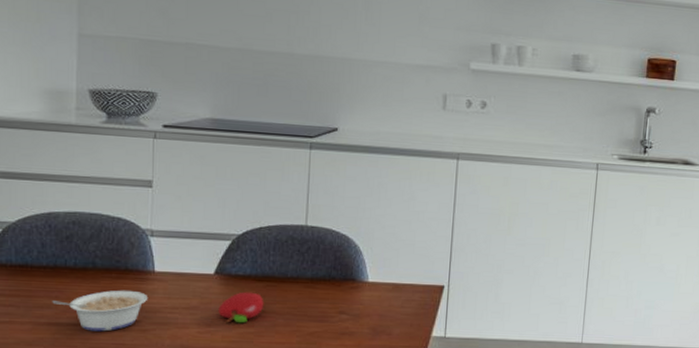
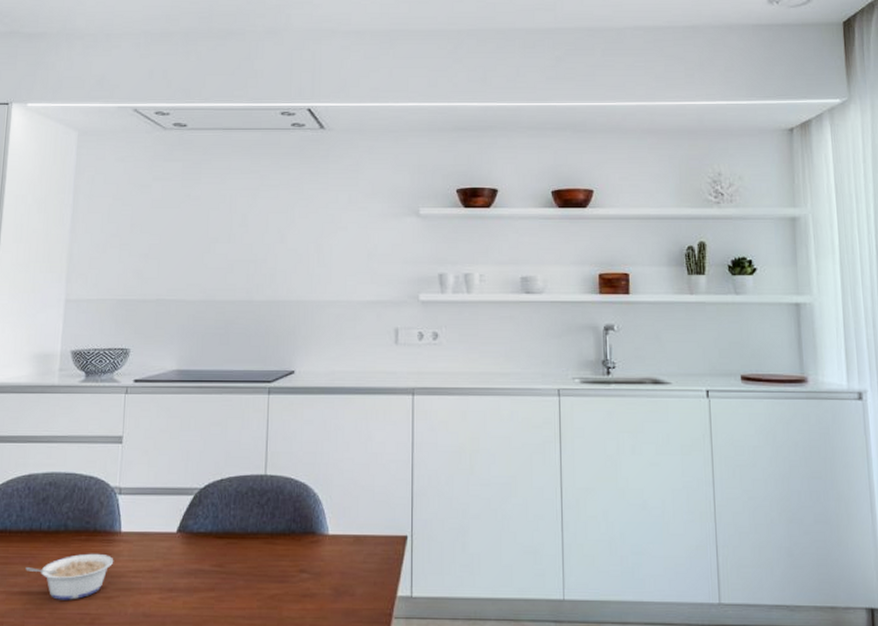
fruit: present [218,292,264,324] -> none [180,551,225,587]

